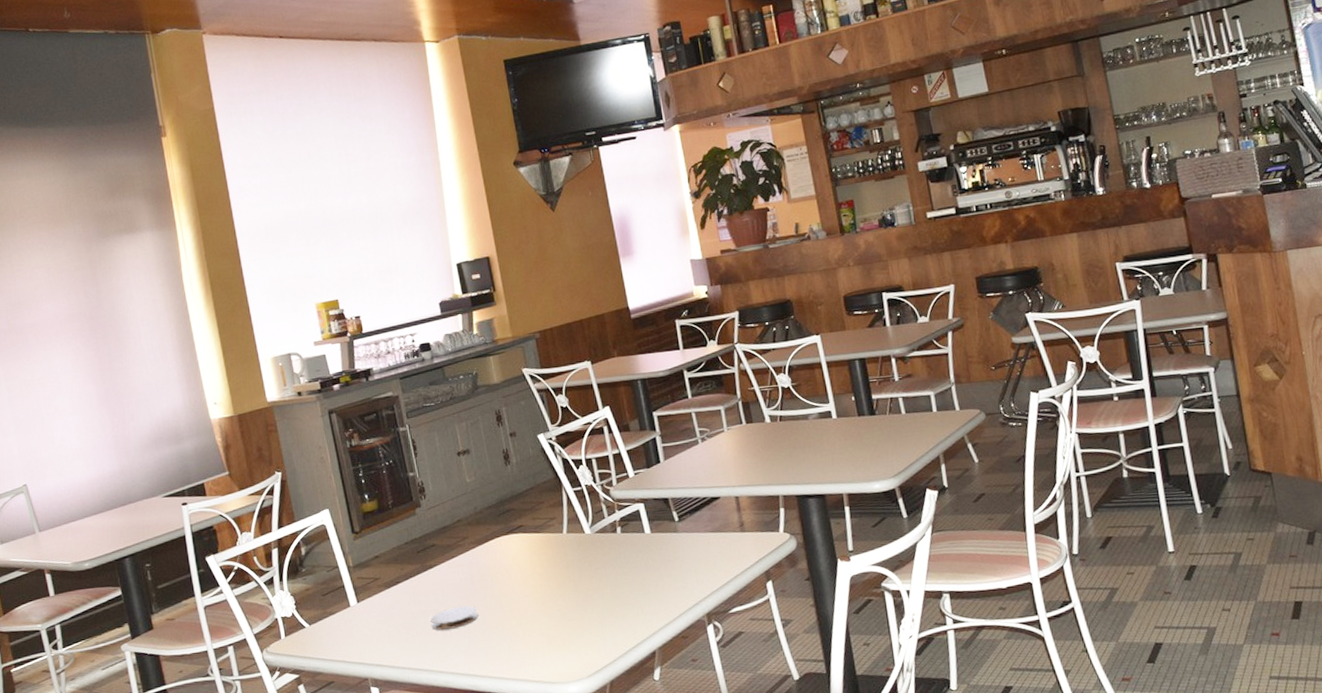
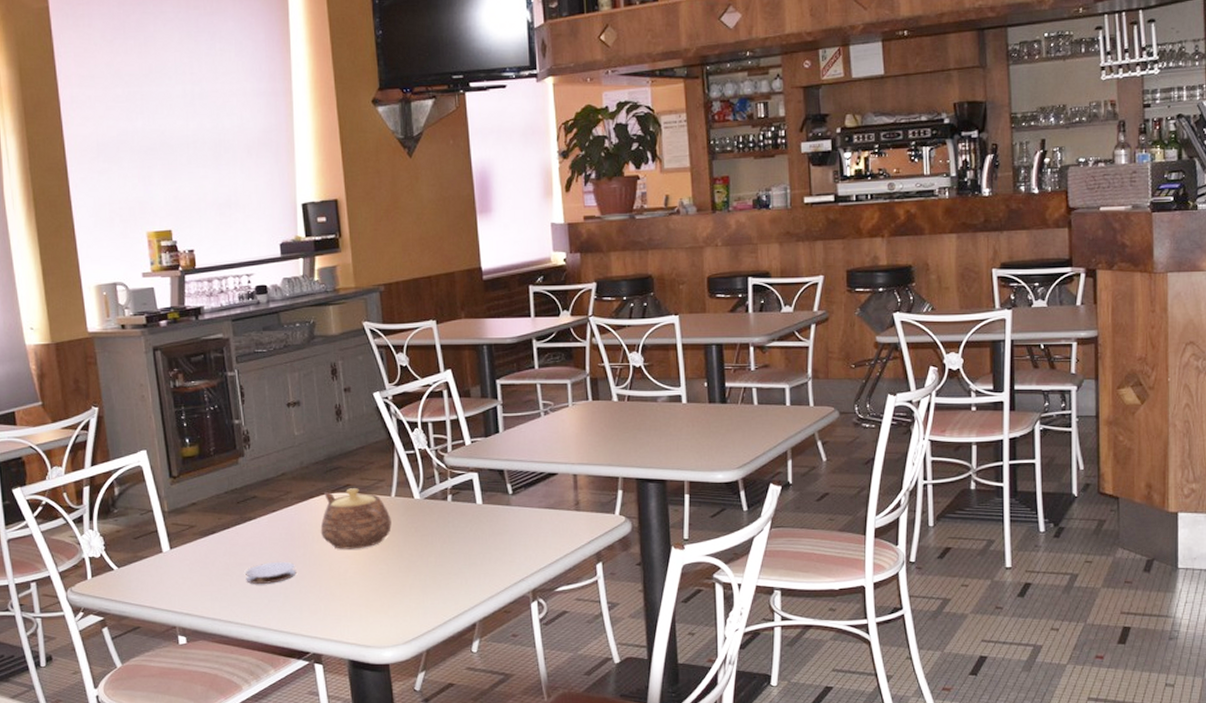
teapot: none [498,528,566,589] -> present [320,488,391,549]

